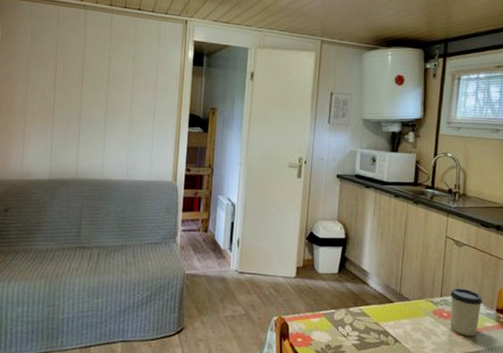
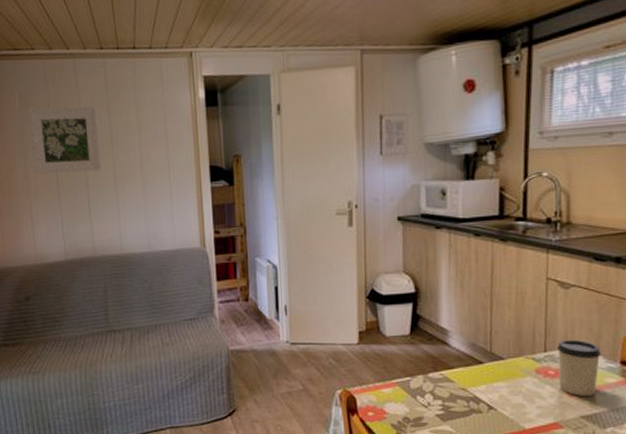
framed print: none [34,43,99,106] -> present [29,106,102,174]

